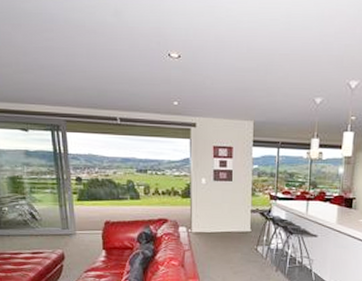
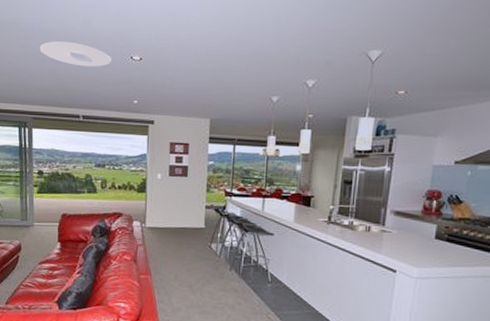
ceiling light: none [67,35,148,65] -> present [40,41,112,67]

